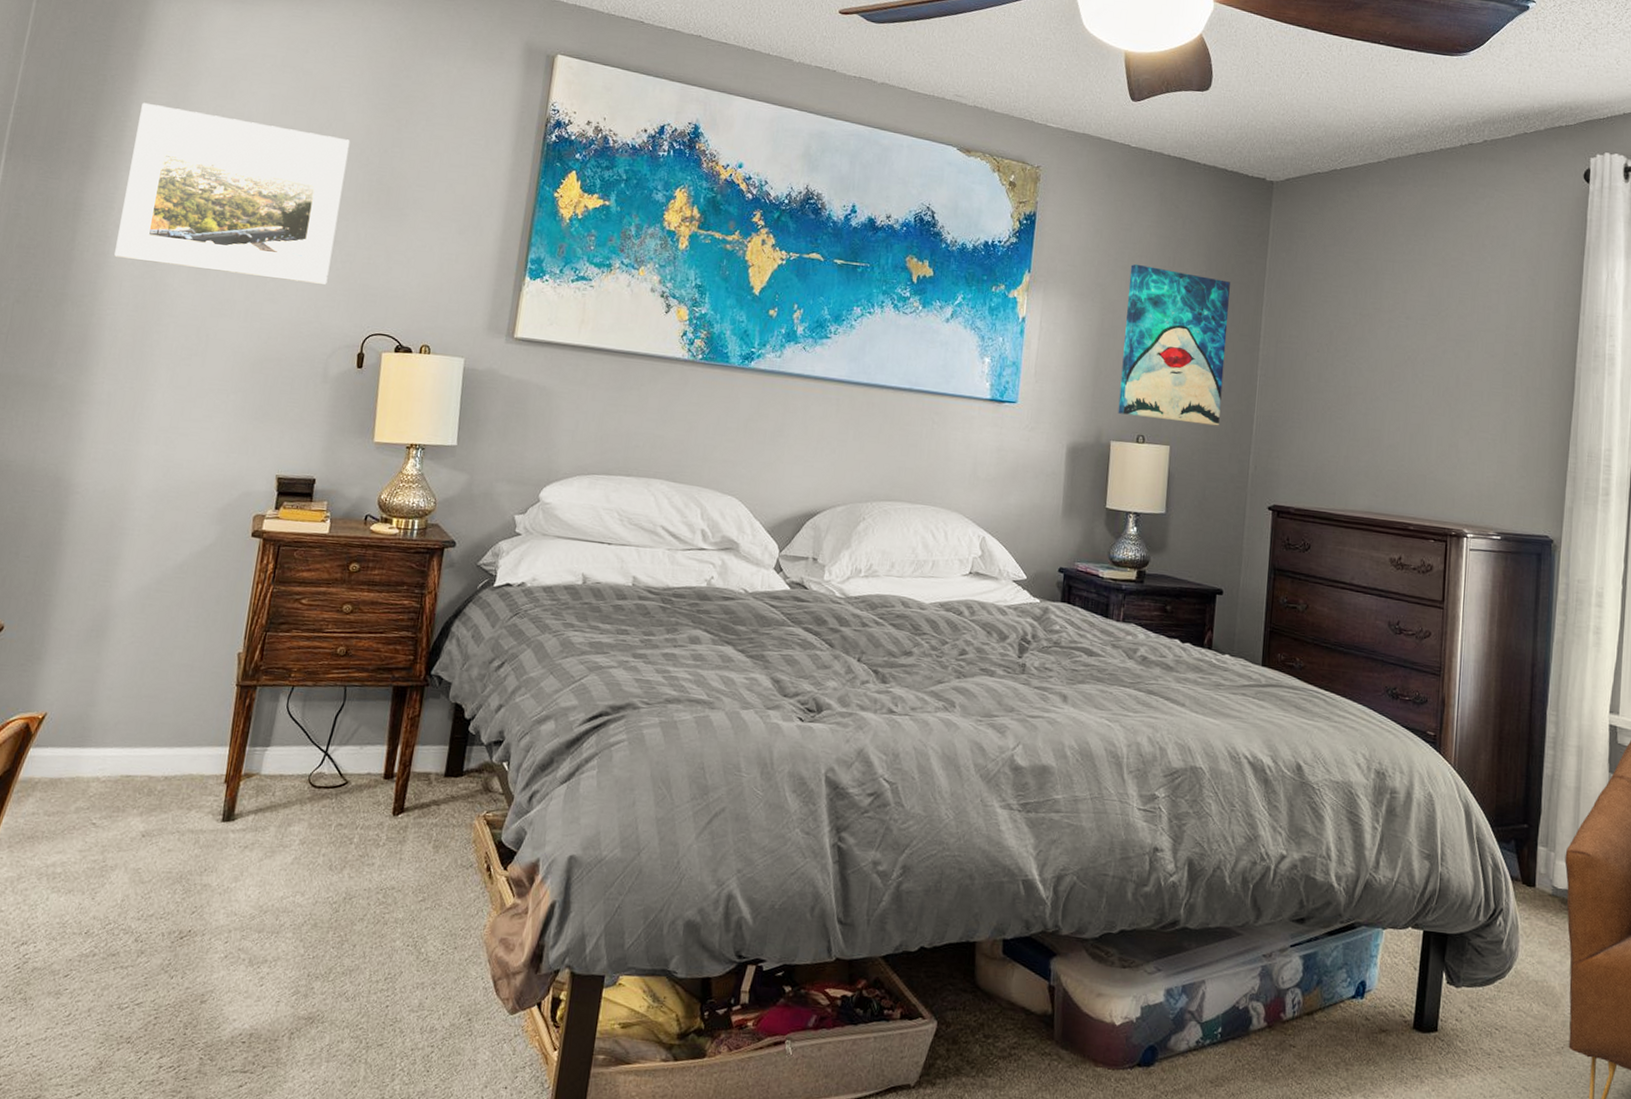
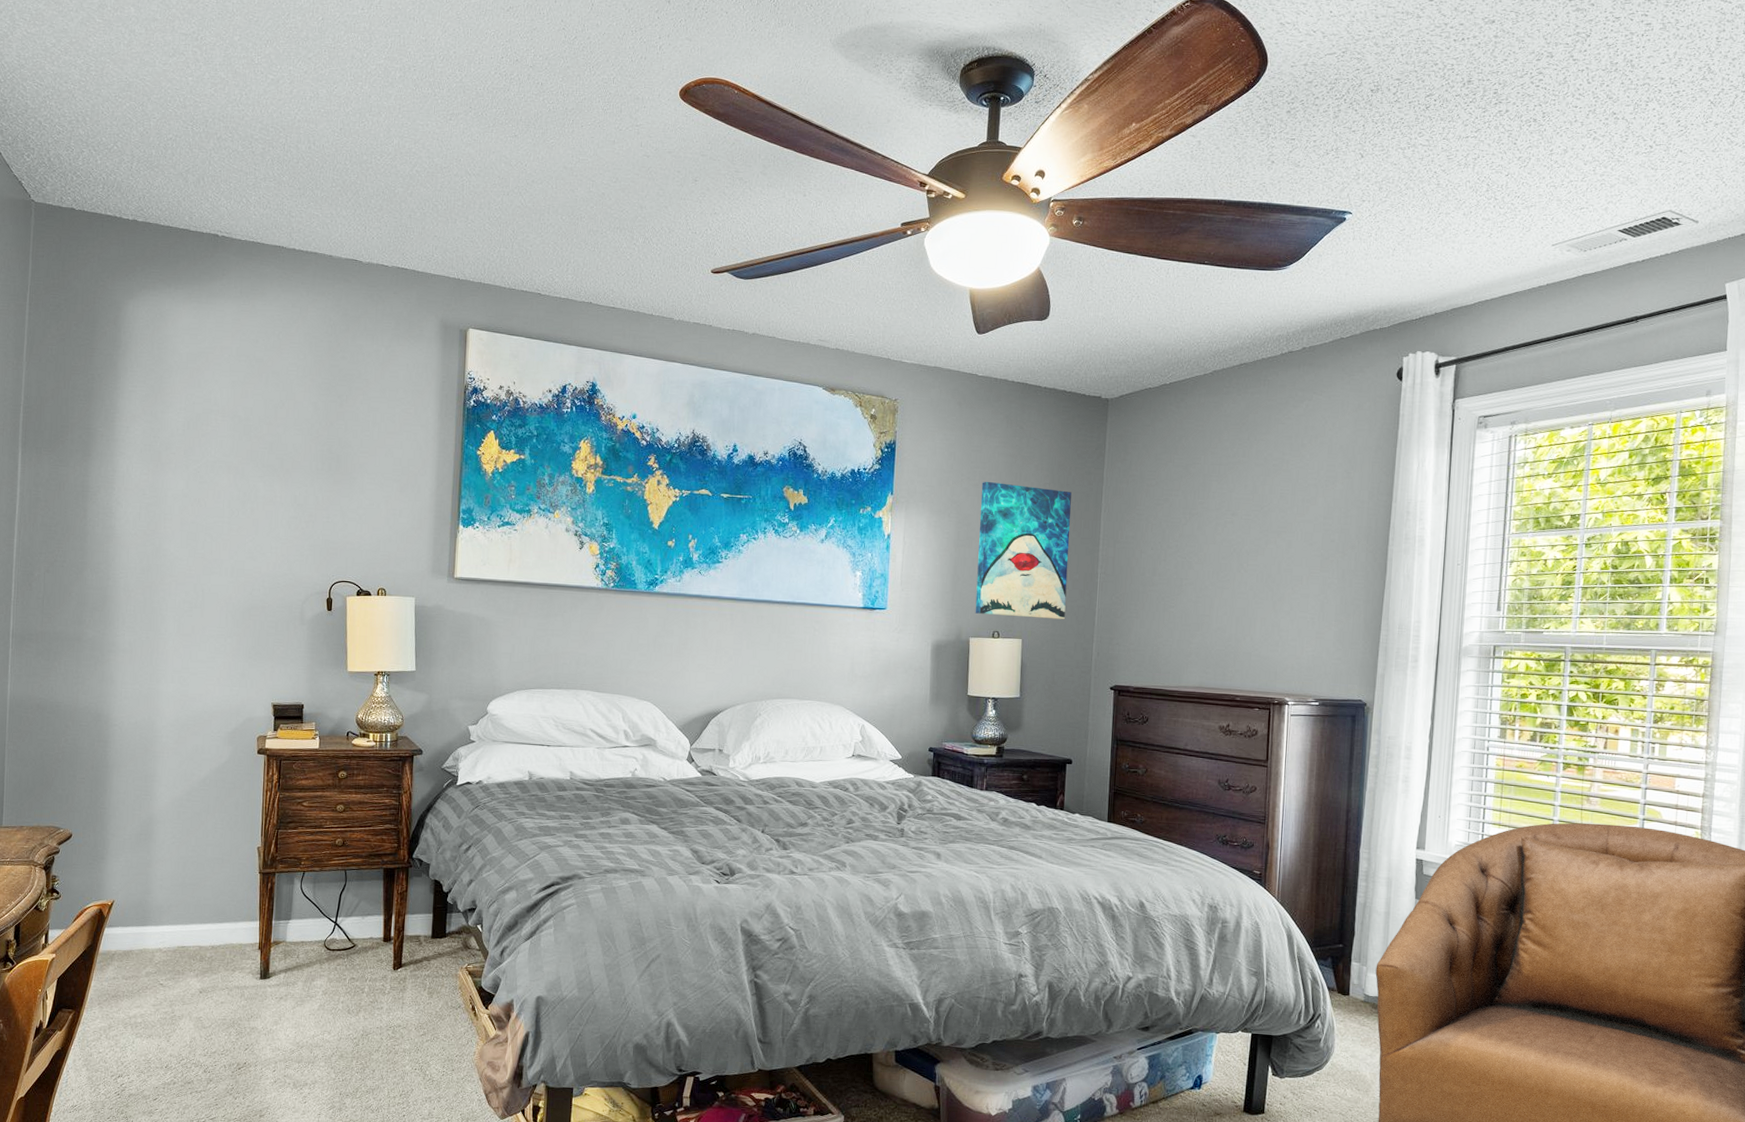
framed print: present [114,102,350,284] -> none [120,396,302,542]

